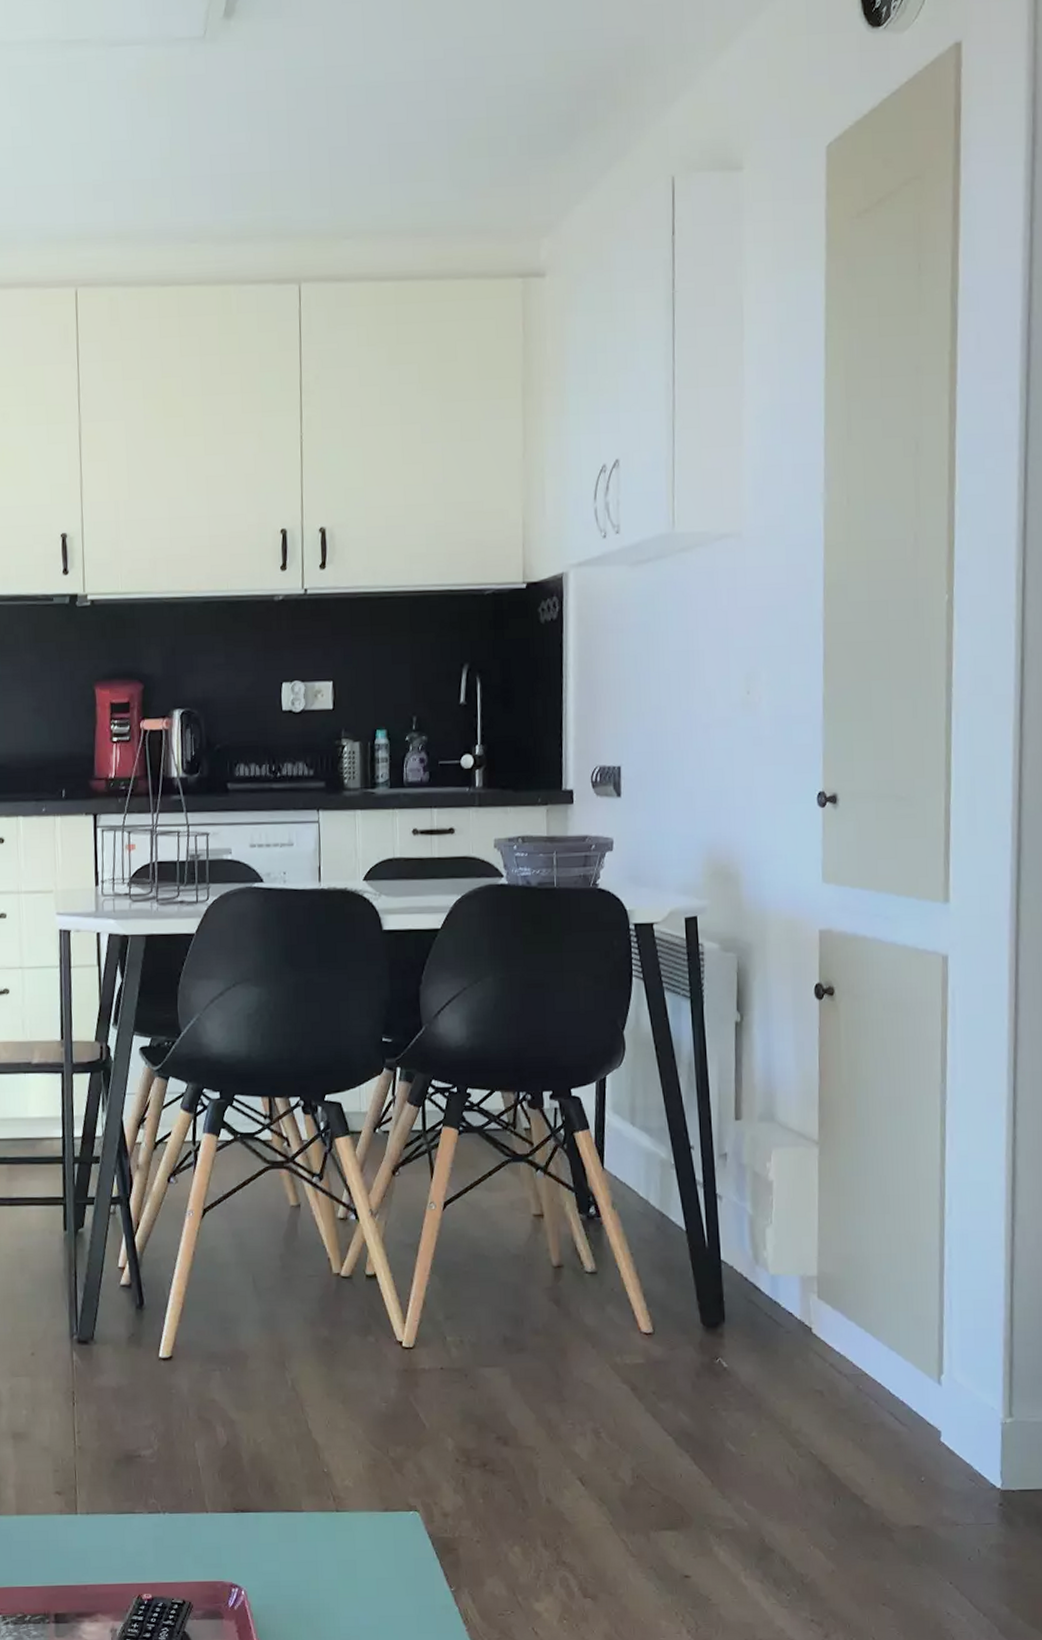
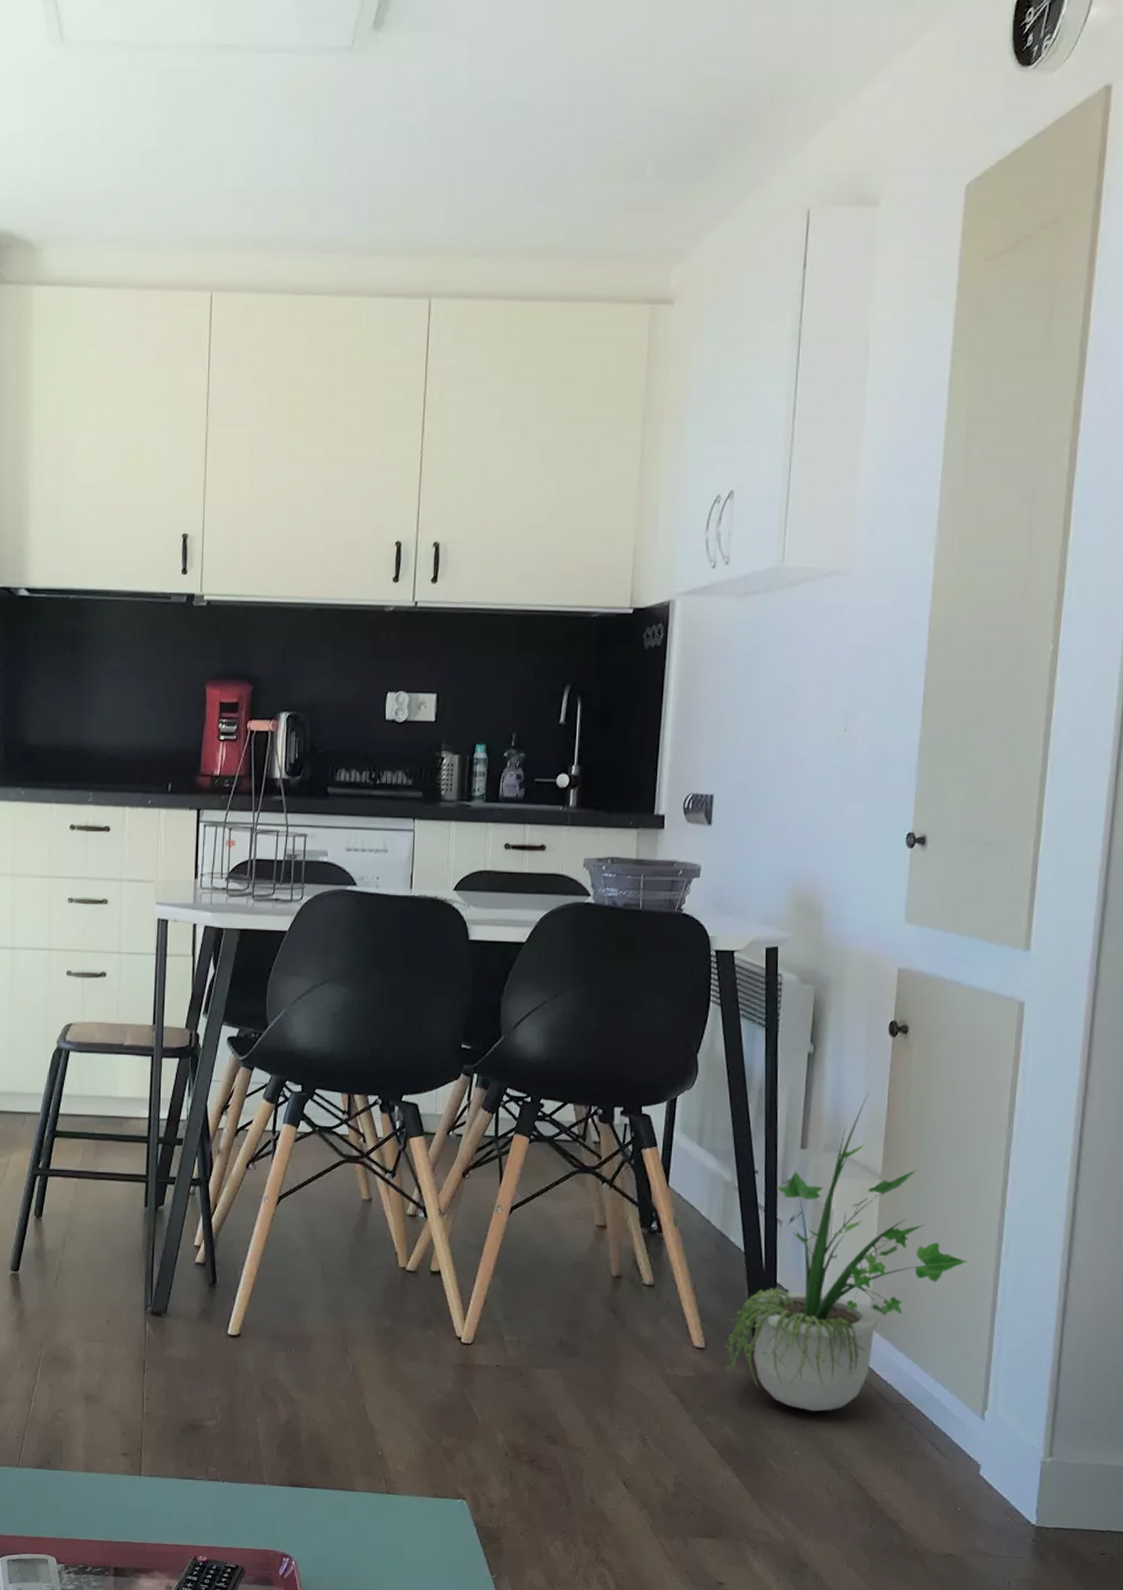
potted plant: none [673,1057,912,1390] -> present [725,1092,968,1412]

